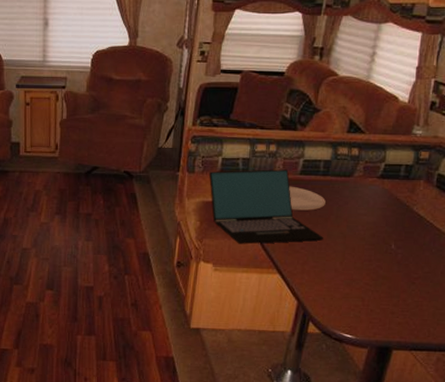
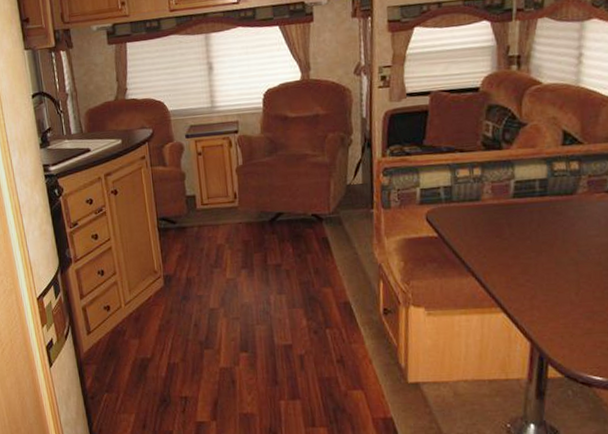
laptop: present [209,169,323,245] -> none [408,194,551,283]
plate: present [289,186,326,211] -> none [502,211,548,239]

